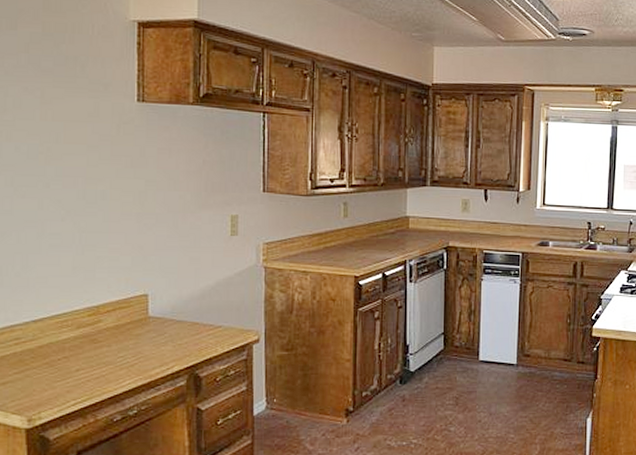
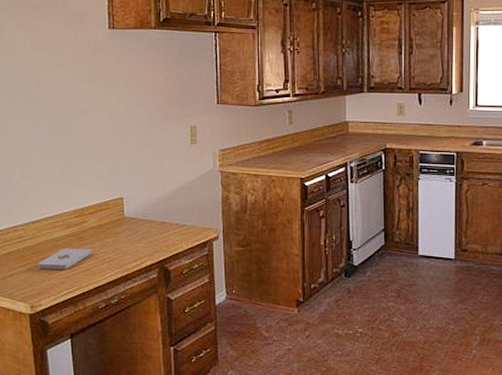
notepad: none [38,352,107,376] -> present [37,248,92,269]

